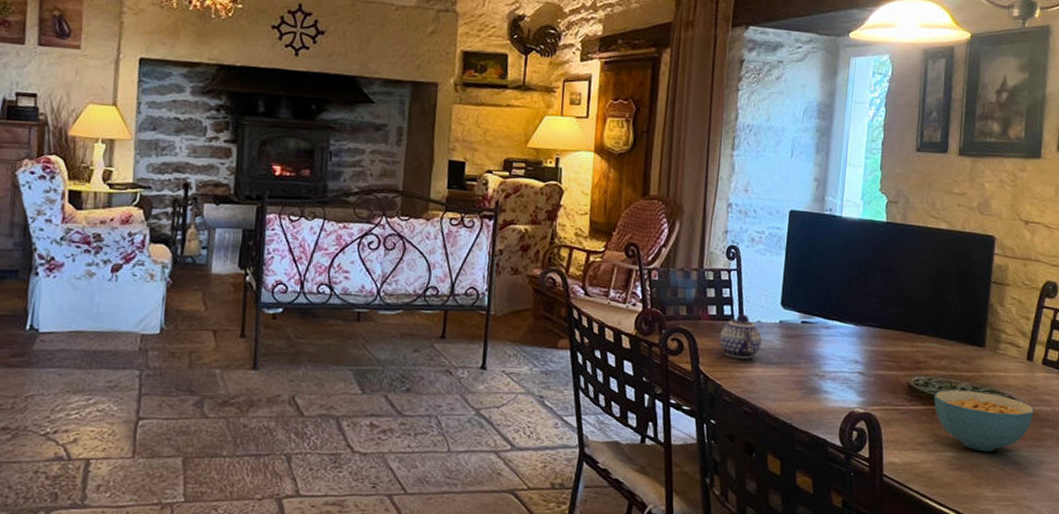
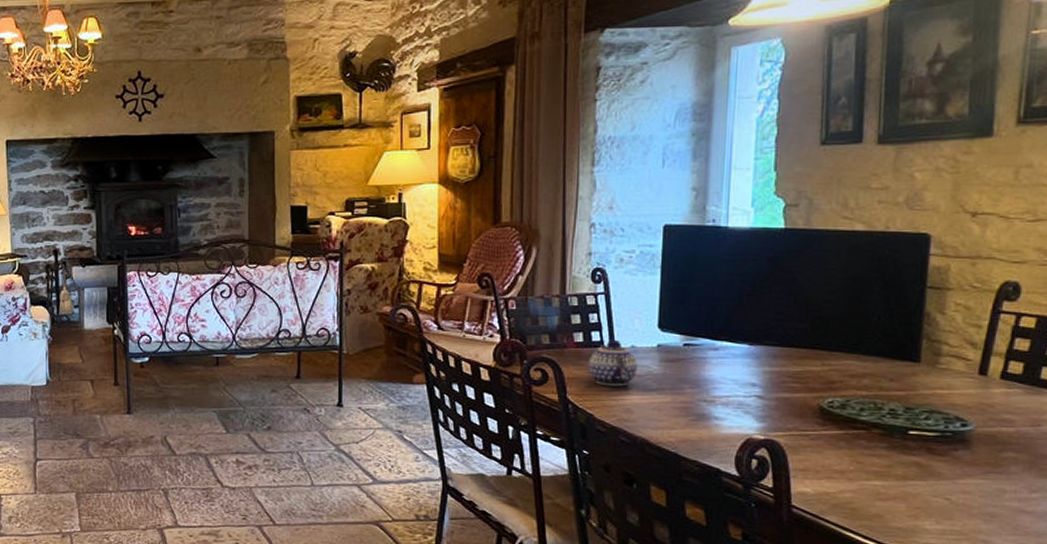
cereal bowl: present [933,389,1034,452] -> none [853,411,990,480]

